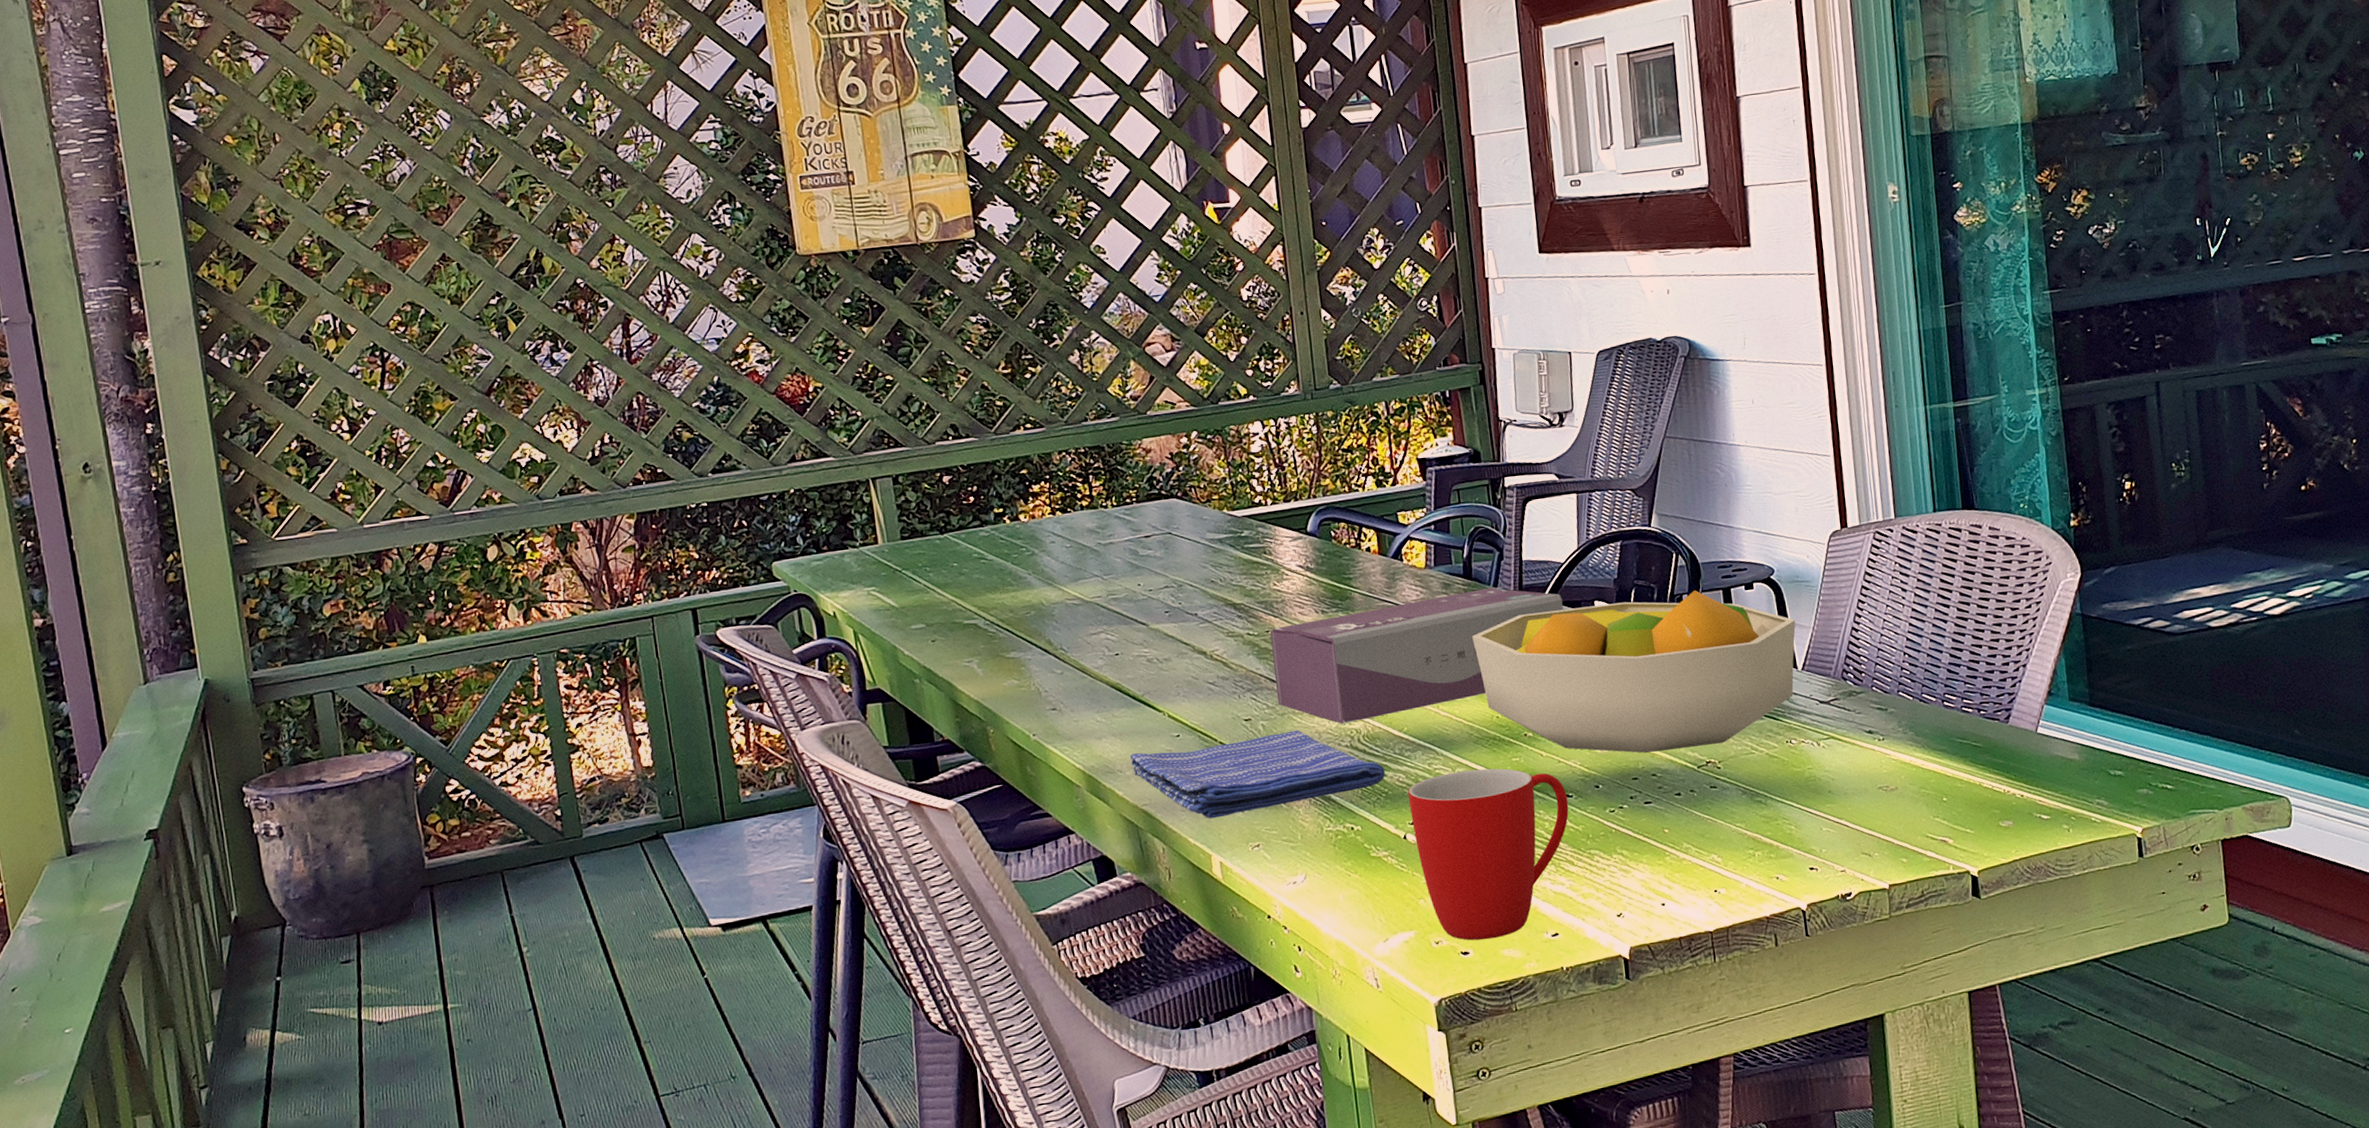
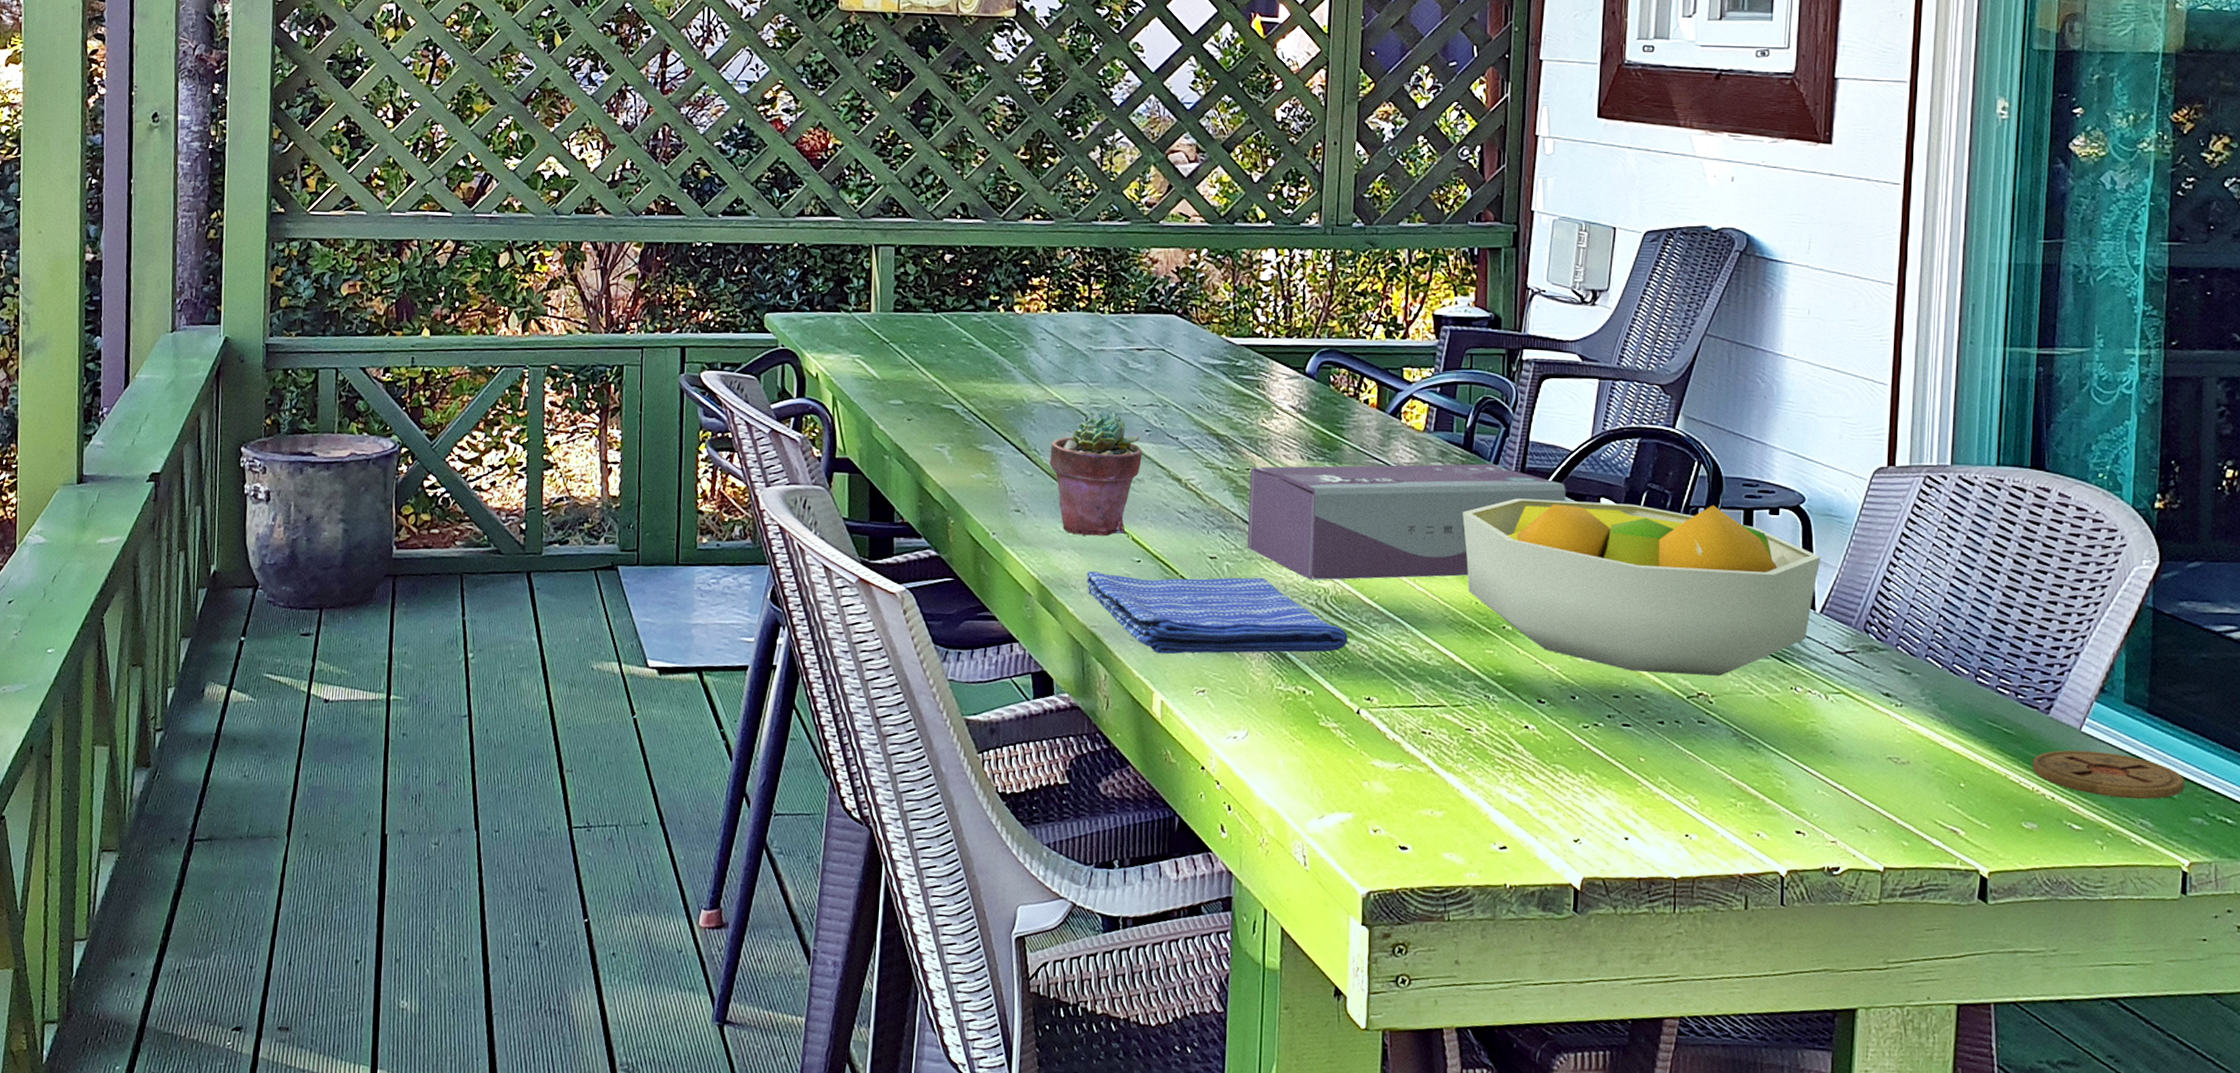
potted succulent: none [1076,599,1166,722] -> present [1049,409,1142,537]
mug: present [1408,768,1569,941] -> none [1368,653,1539,839]
coaster: none [2000,746,2130,786] -> present [2032,750,2185,800]

